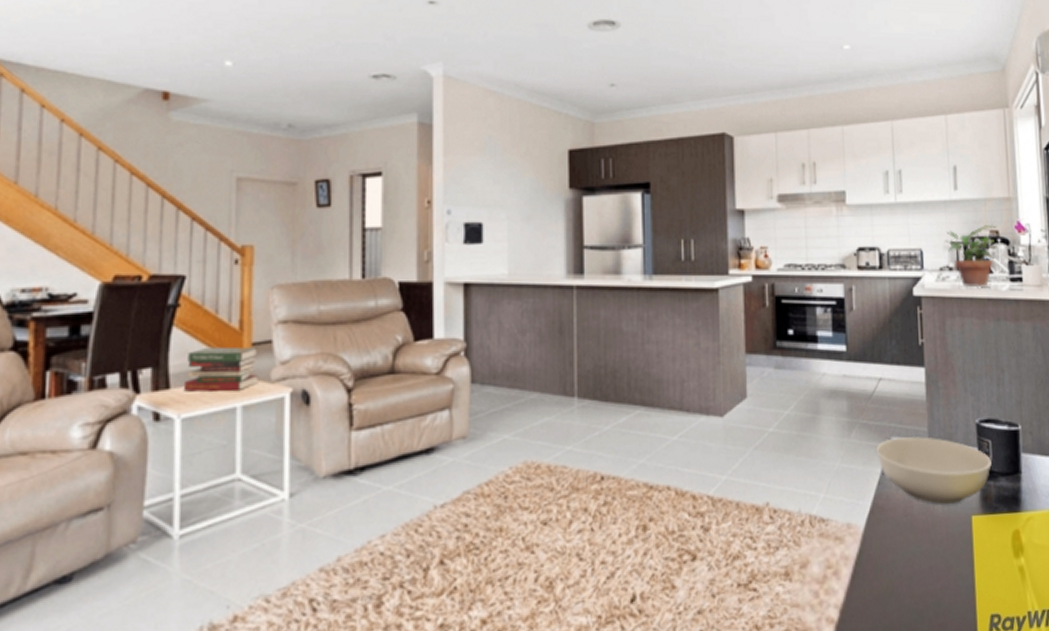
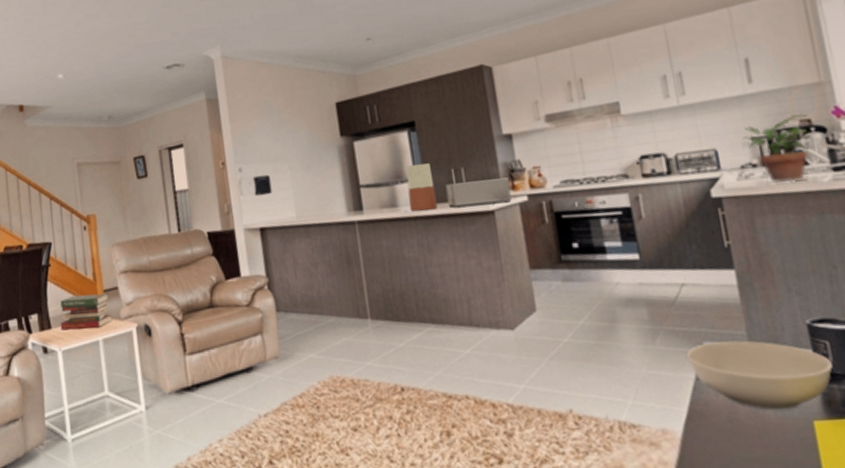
vase: none [633,230,663,283] -> present [406,163,438,212]
toaster: none [673,254,737,282] -> present [445,177,512,209]

